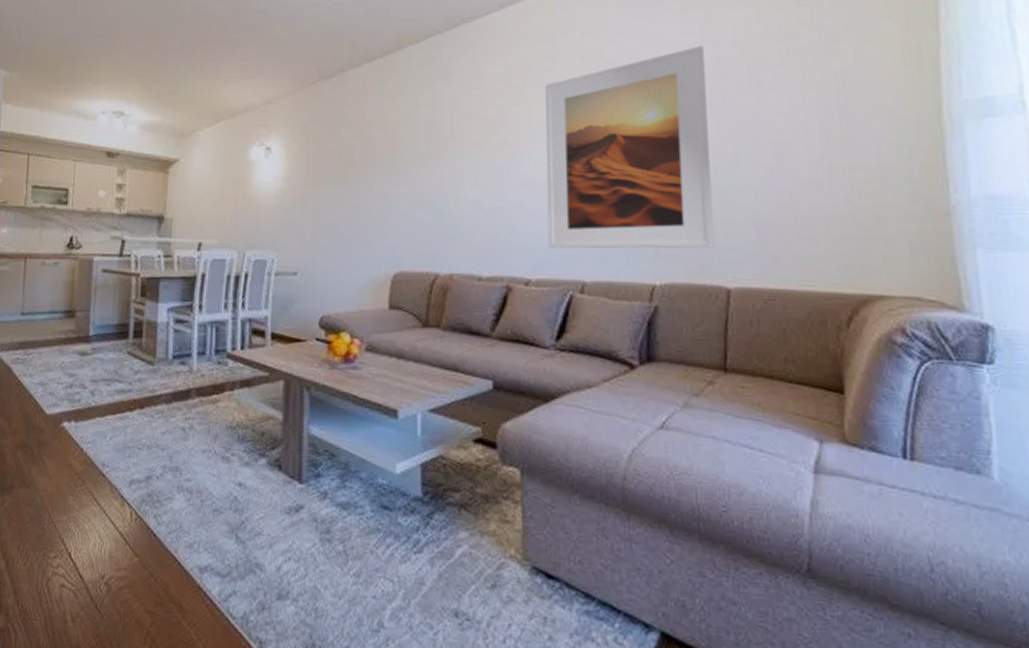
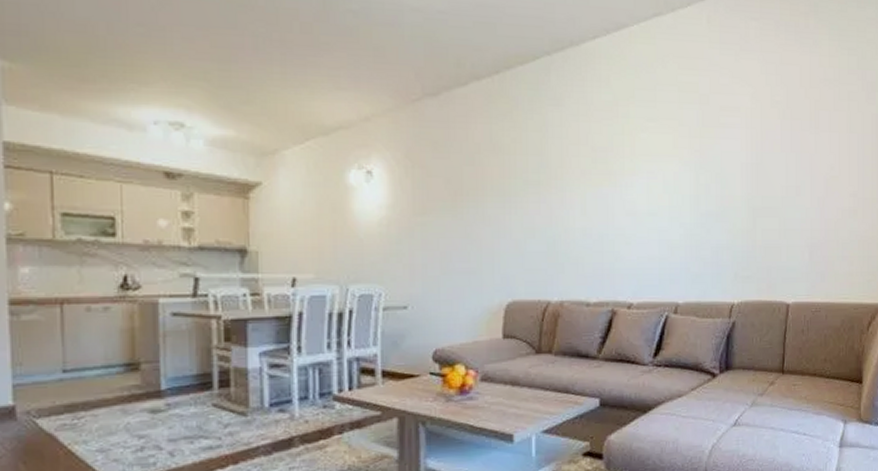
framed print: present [545,45,714,249] -> none [646,85,779,273]

